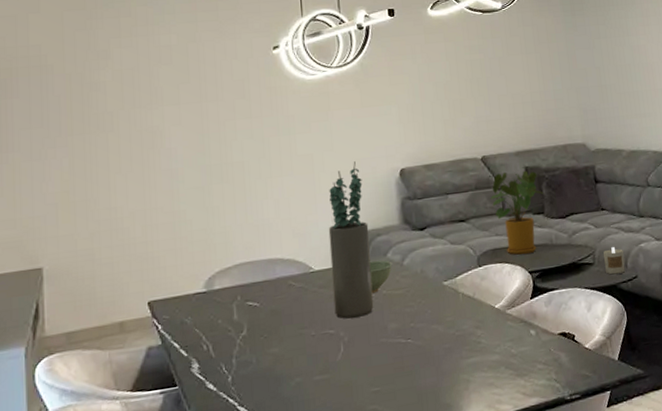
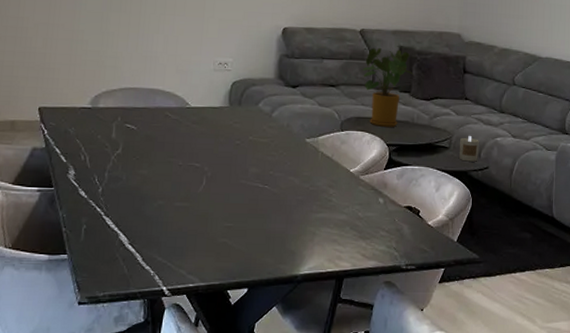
vase: present [328,161,374,319] -> none [202,13,247,156]
bowl: present [369,260,393,294] -> none [239,107,262,138]

